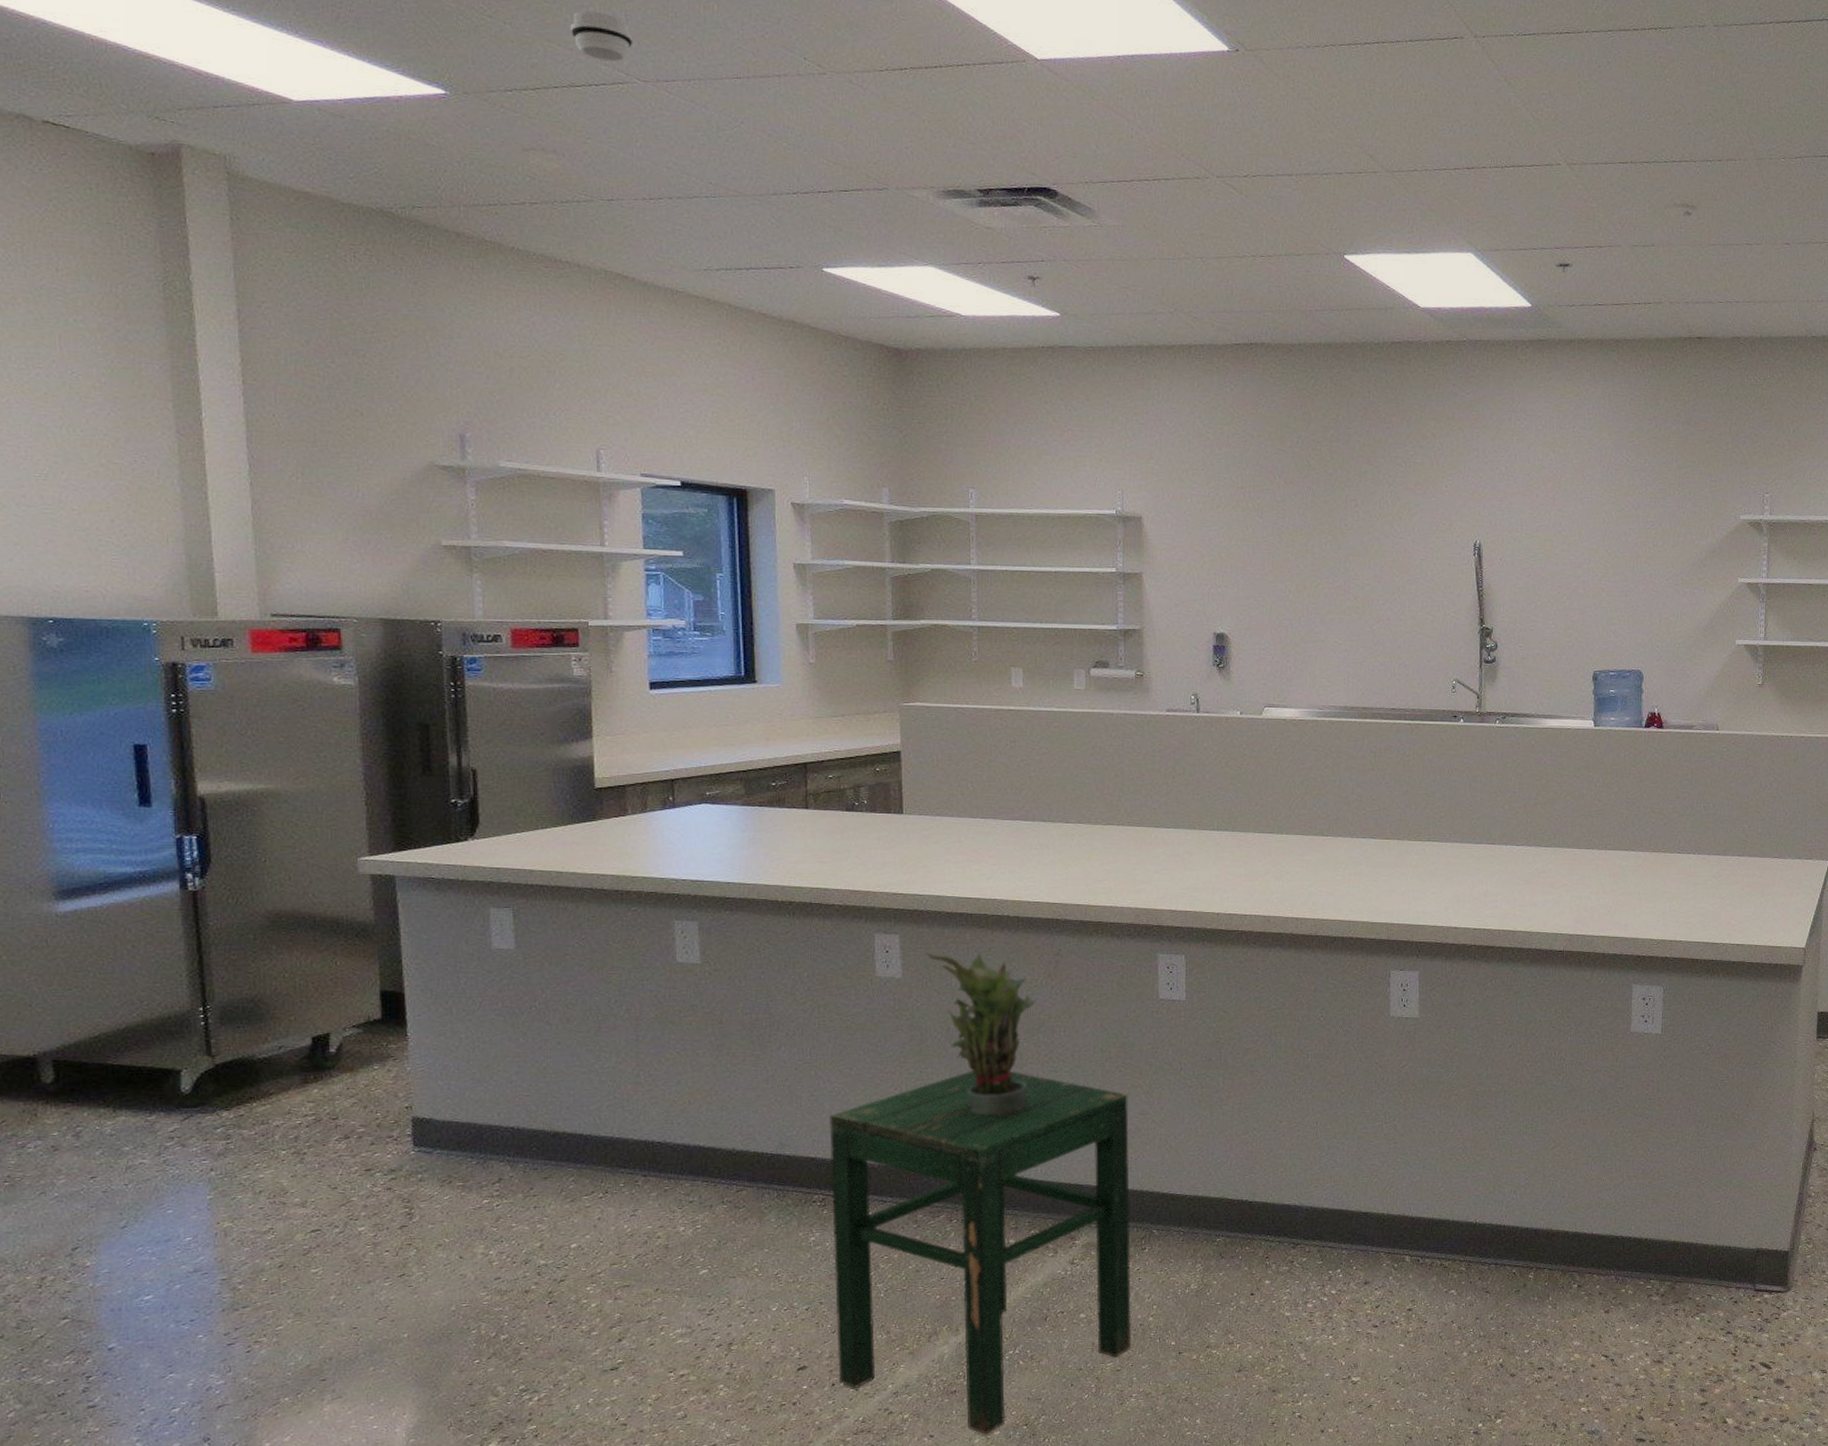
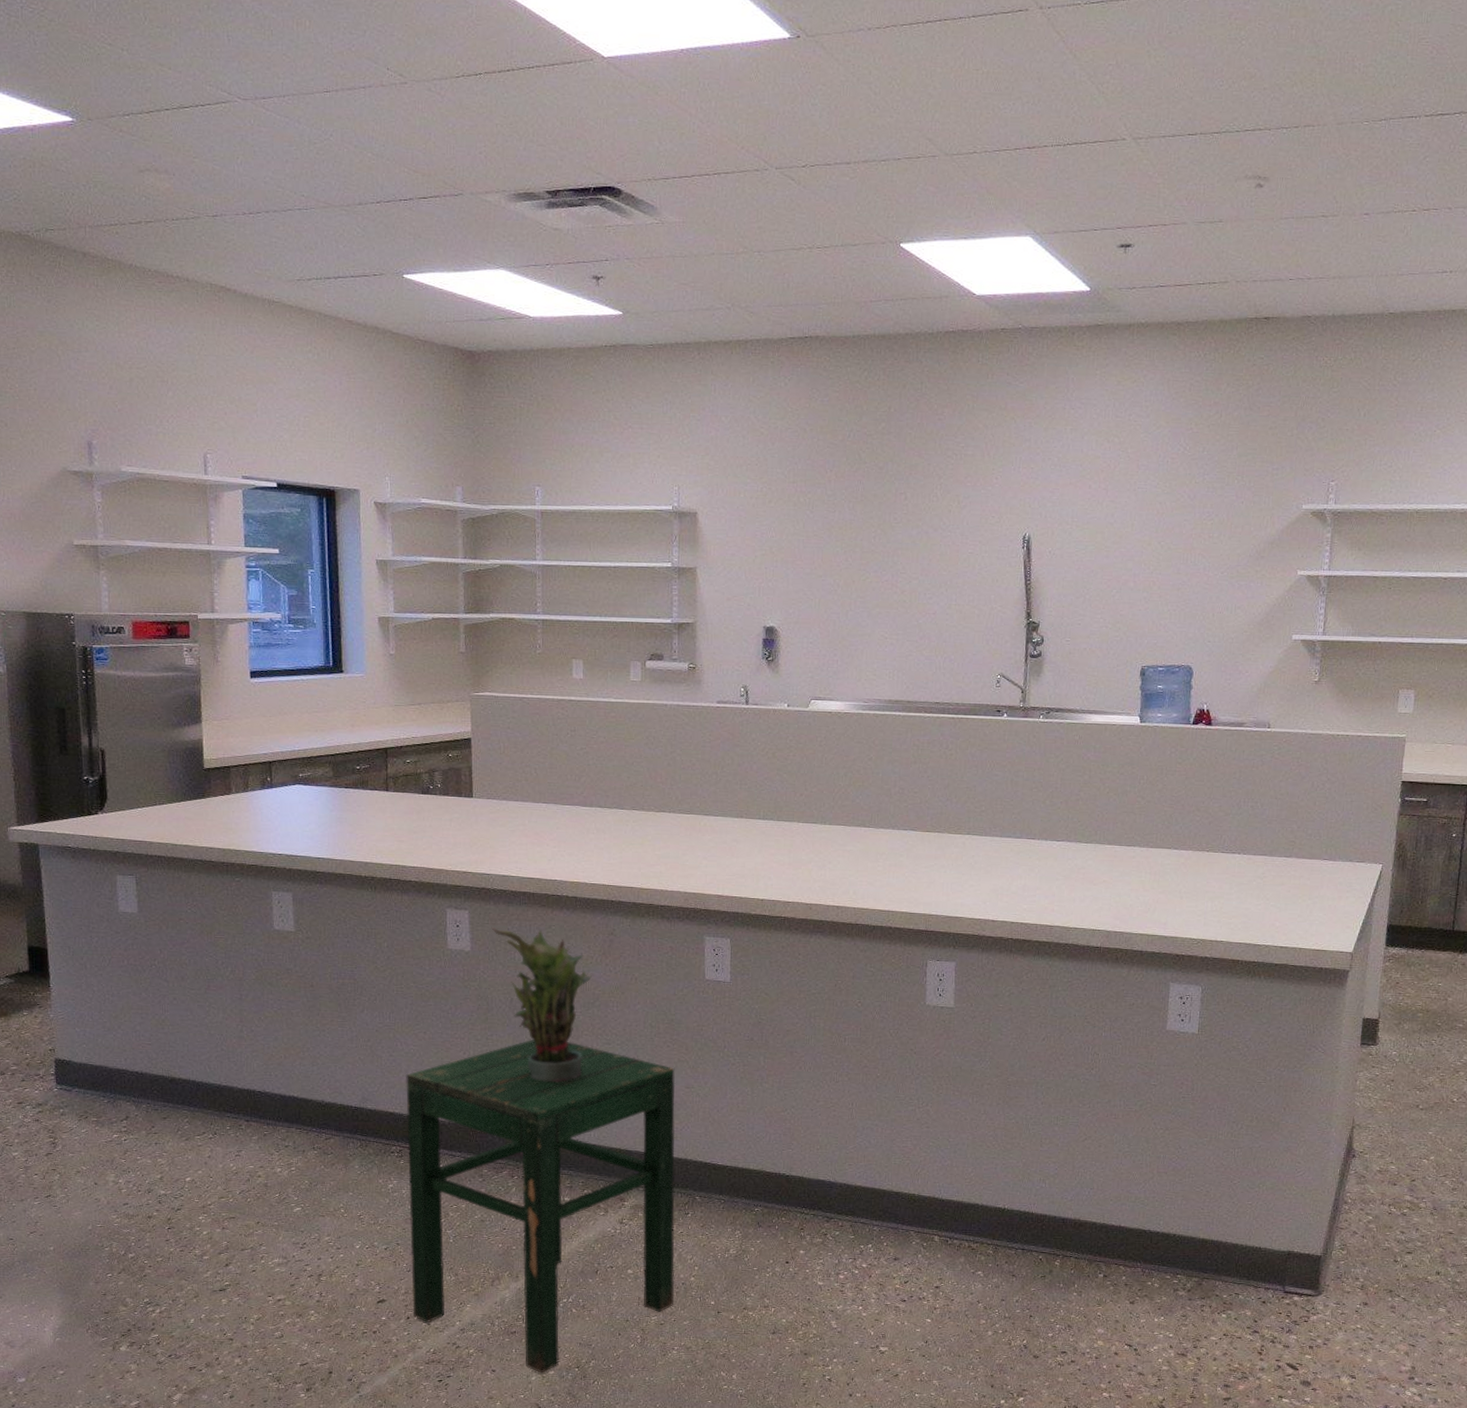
smoke detector: present [569,10,634,62] -> none [178,33,235,82]

